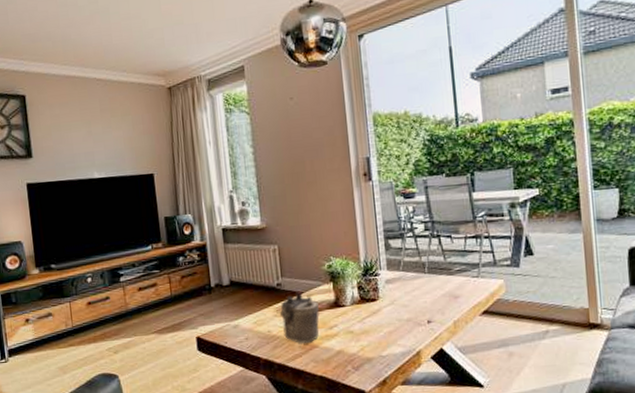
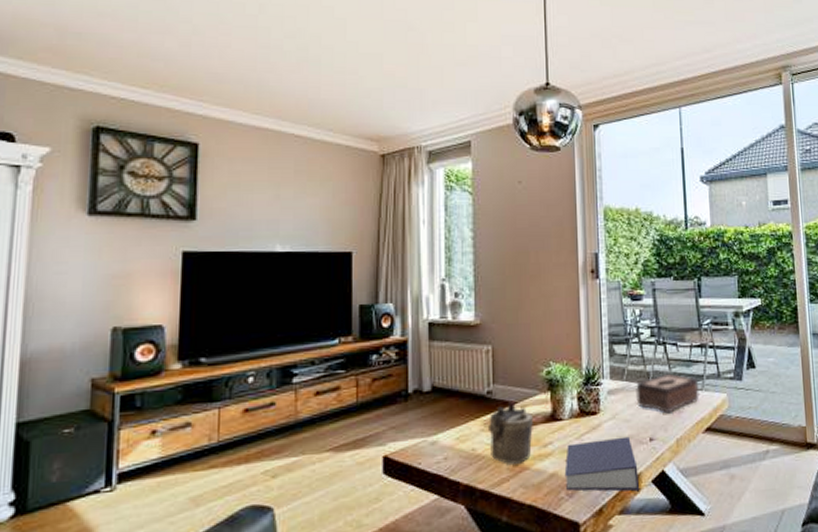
book: none [349,319,420,366] -> present [564,436,640,492]
tissue box: none [412,263,475,299] -> present [636,373,699,414]

